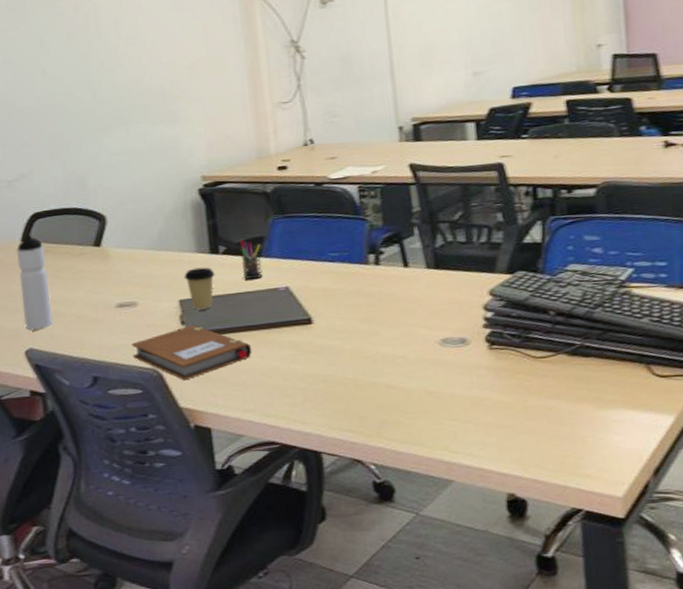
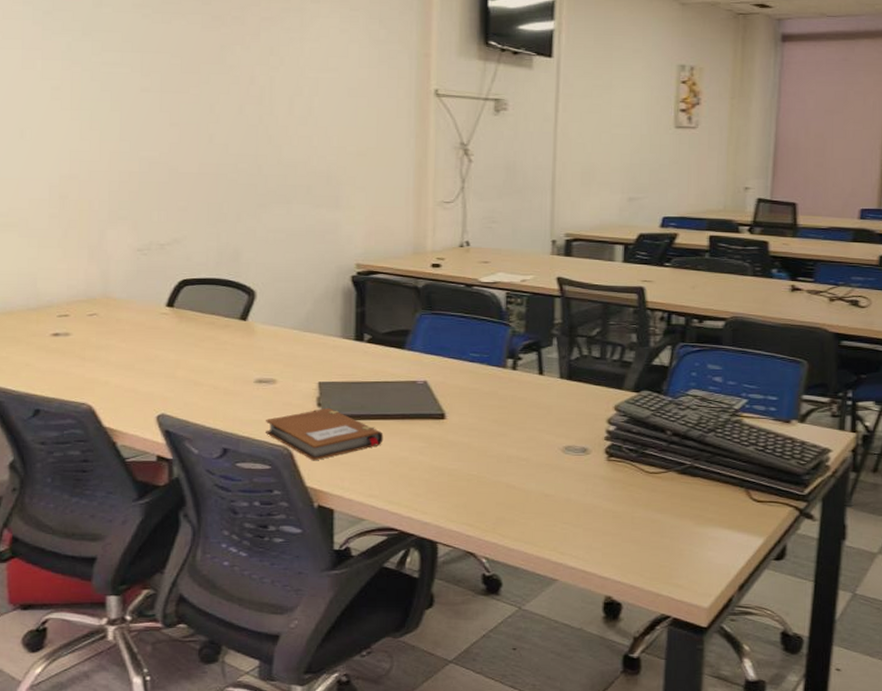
water bottle: present [17,234,53,330] -> none [159,300,189,396]
coffee cup: present [184,267,215,310] -> none [326,352,357,394]
pen holder: present [240,239,263,280] -> none [384,330,405,371]

